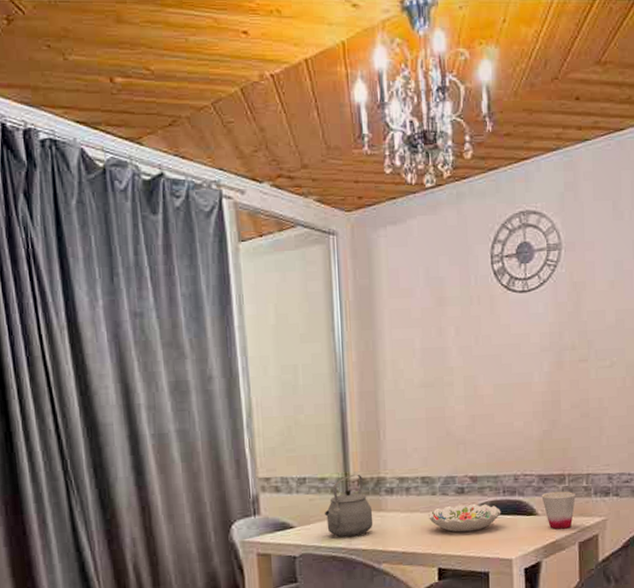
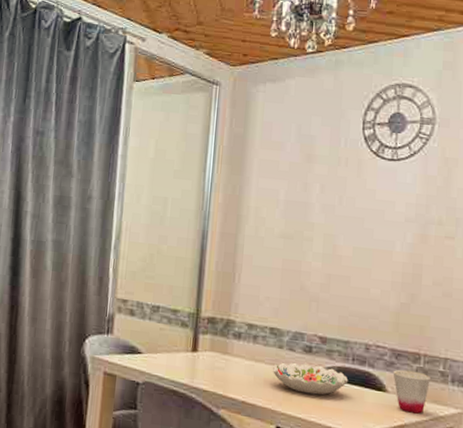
tea kettle: present [324,474,373,538] -> none [171,311,218,375]

